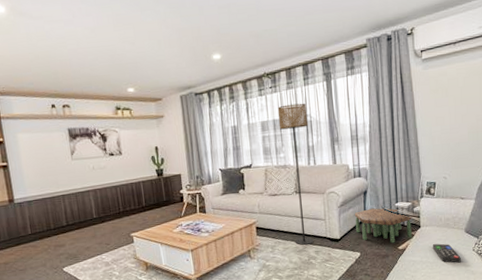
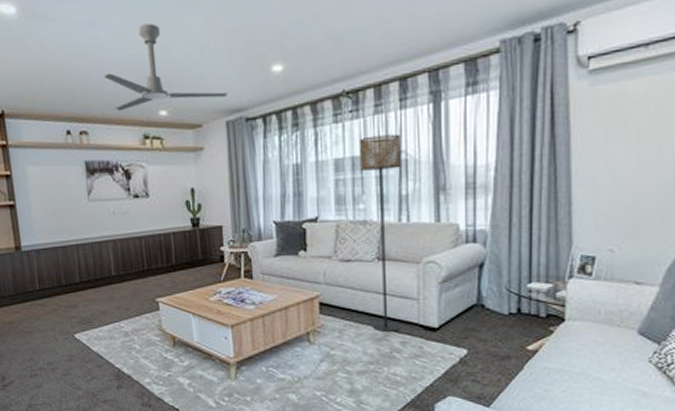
ceiling fan: none [82,22,181,89] -> present [104,23,228,112]
side table: present [354,208,412,244] -> none [462,288,551,341]
remote control: present [432,243,461,263] -> none [581,347,628,378]

